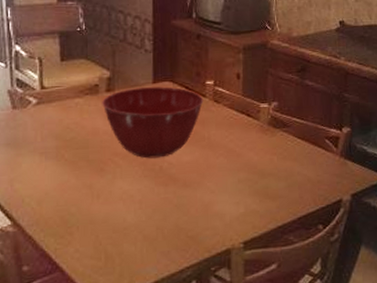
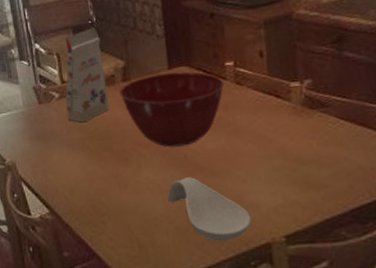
gift box: none [43,35,90,131] -> present [65,27,110,123]
spoon rest: none [139,188,216,250] -> present [167,177,252,242]

